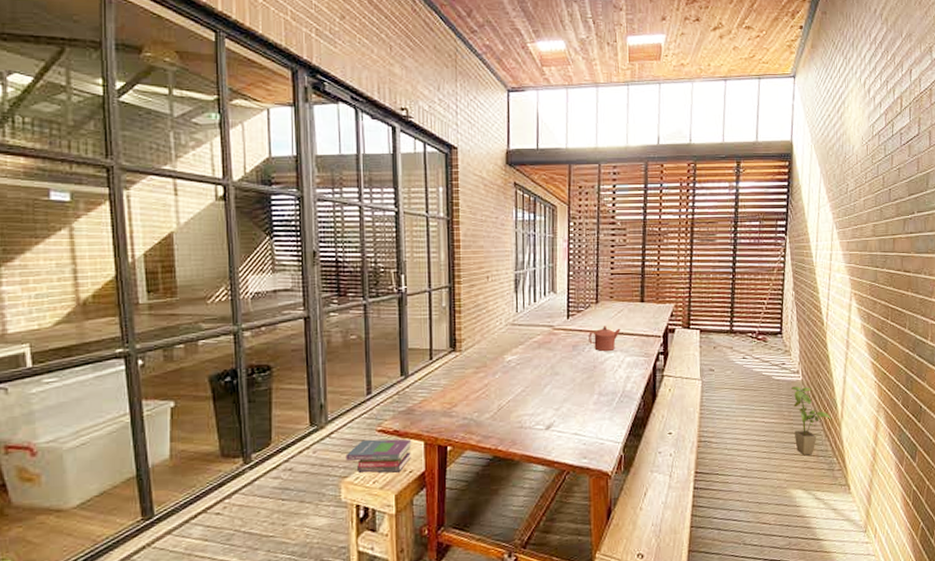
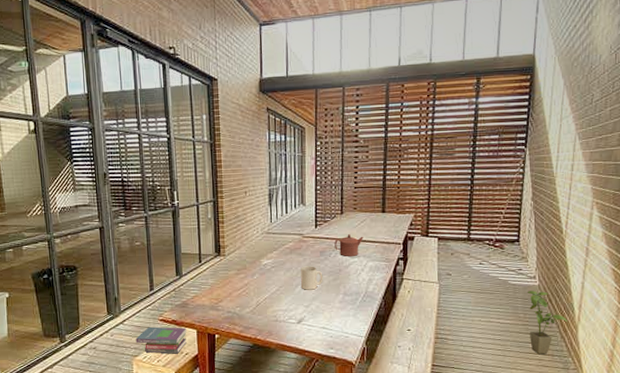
cup: none [549,362,576,391] -> present [300,266,323,290]

